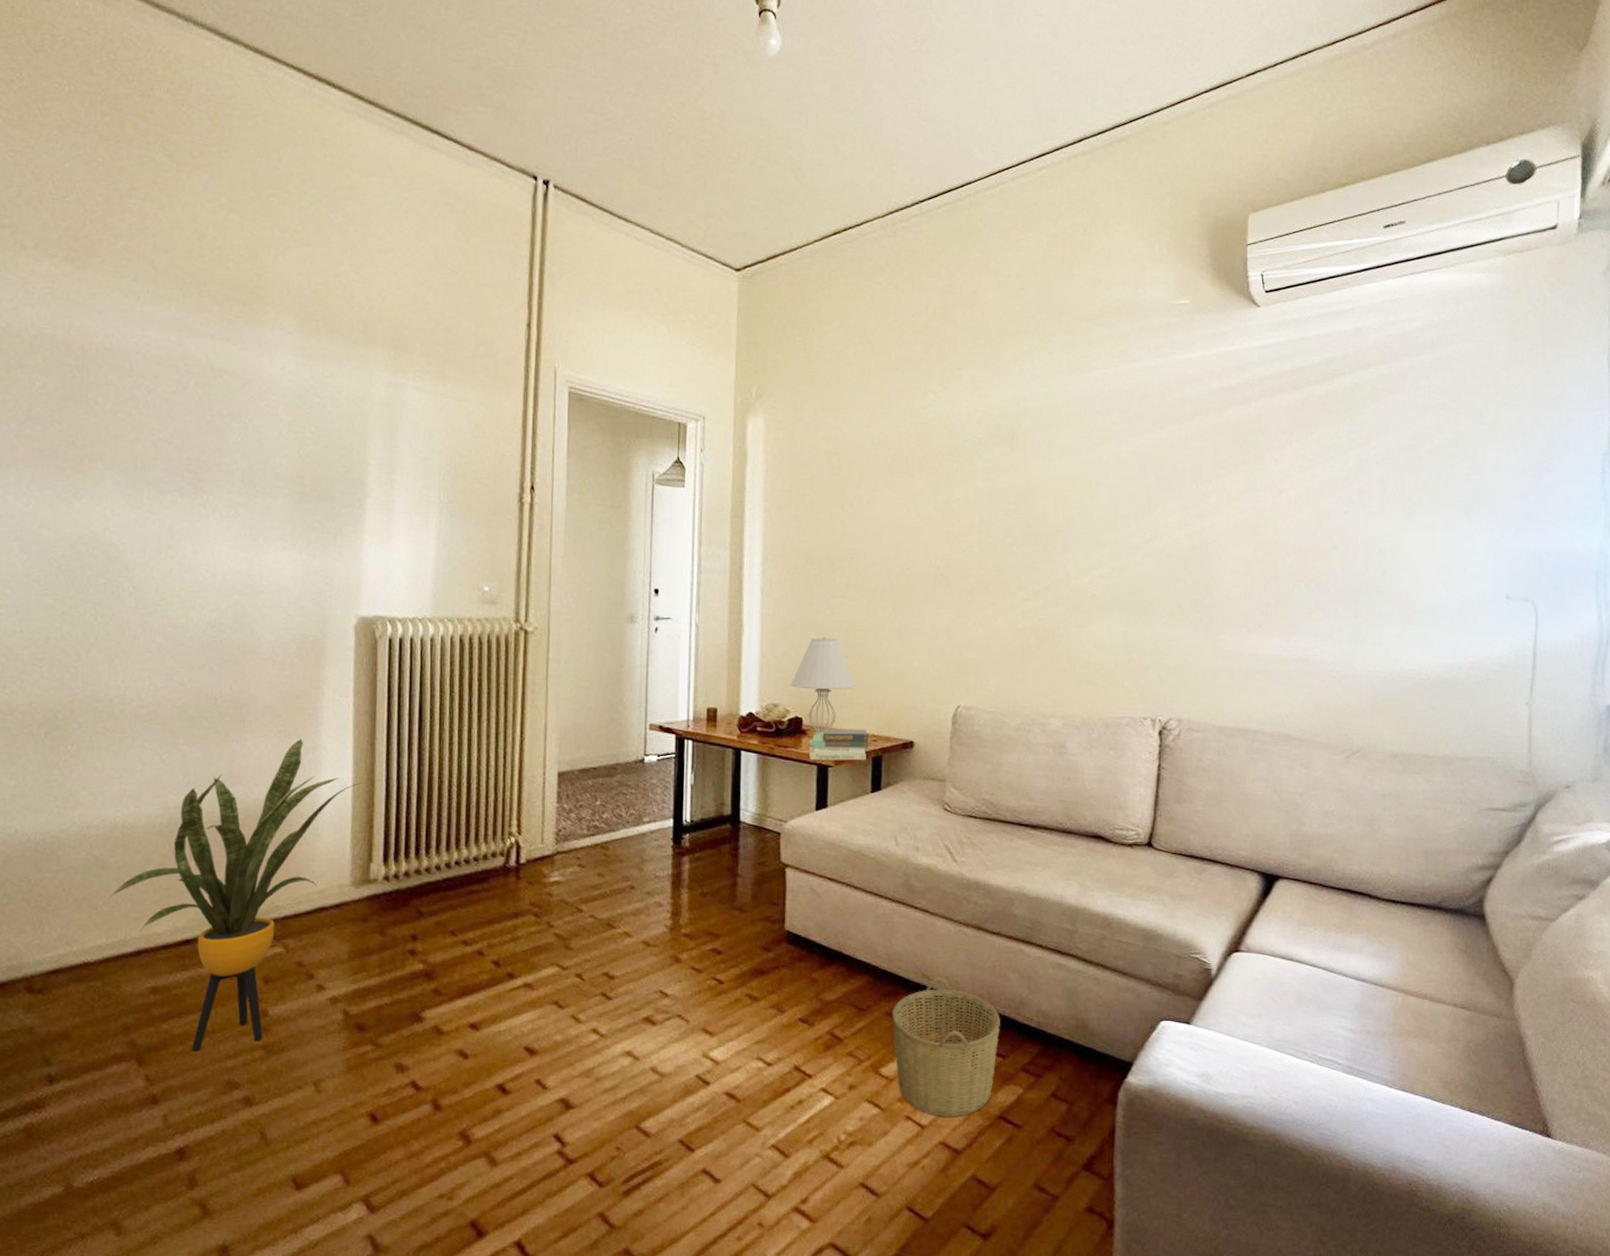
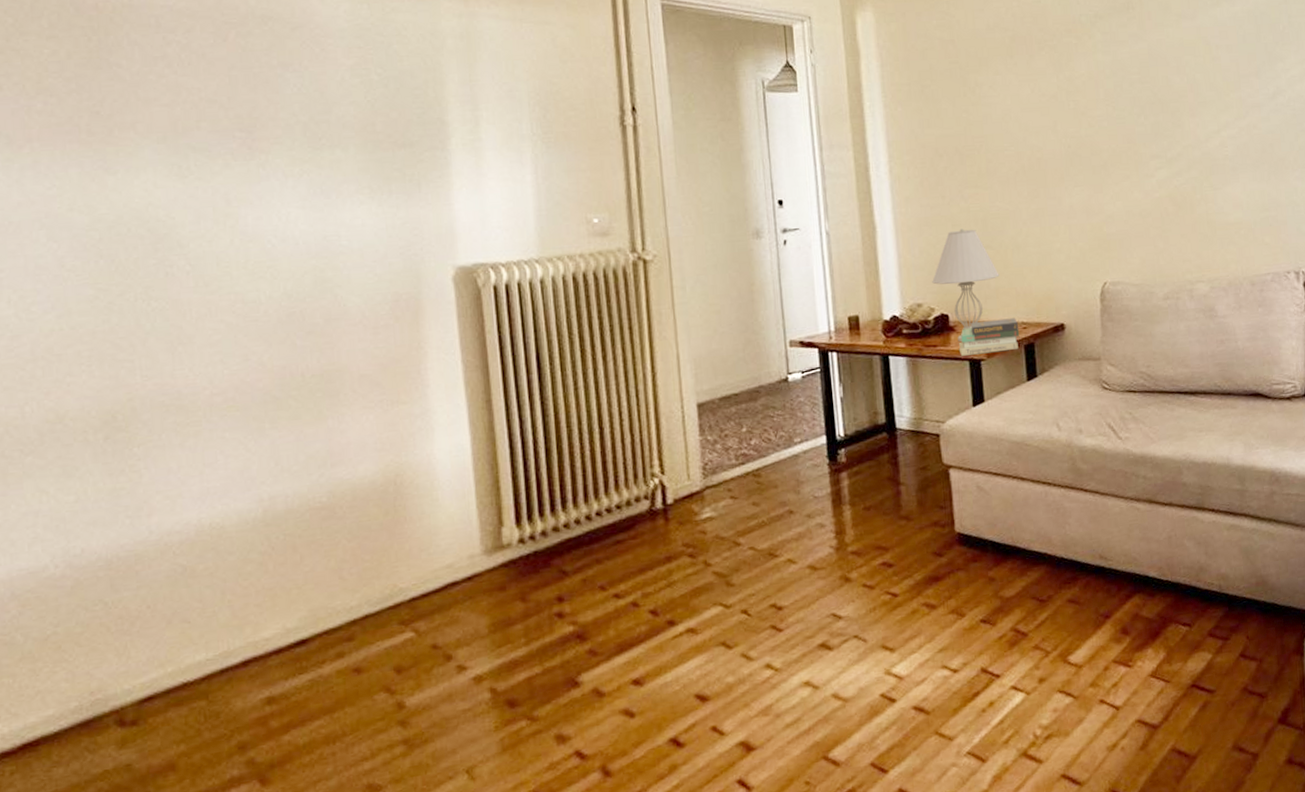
house plant: present [109,738,363,1052] -> none [204,405,483,760]
basket: present [892,977,1000,1116] -> none [1074,556,1183,695]

